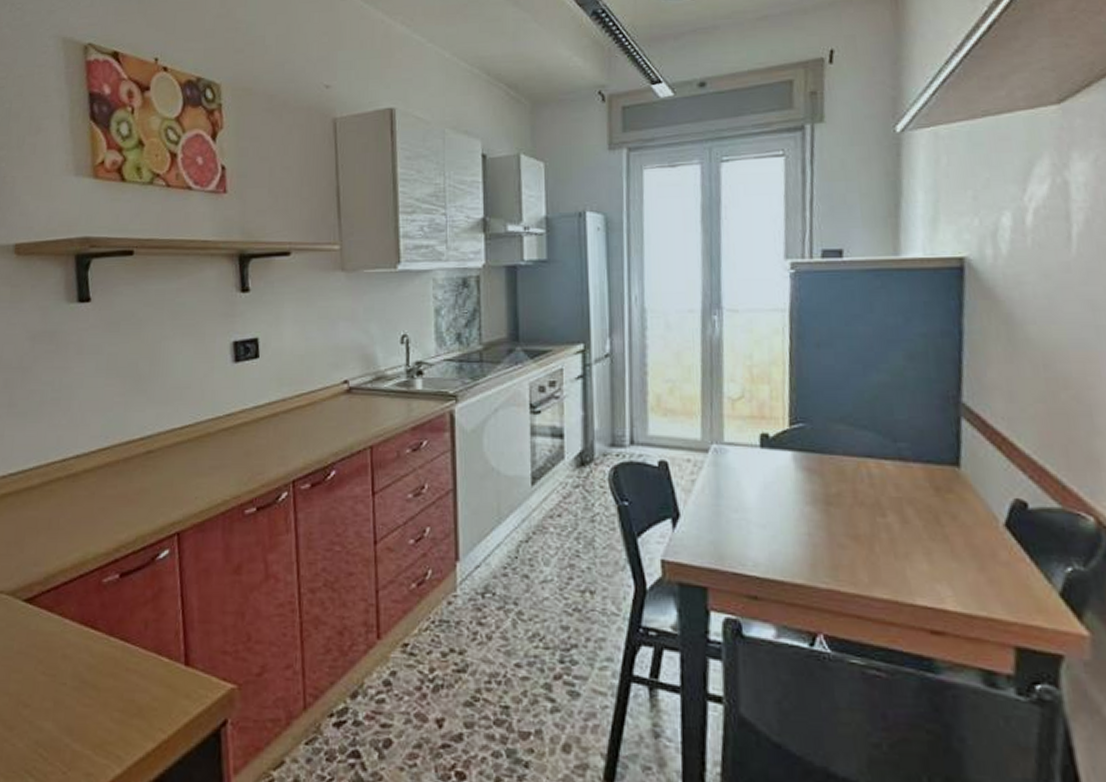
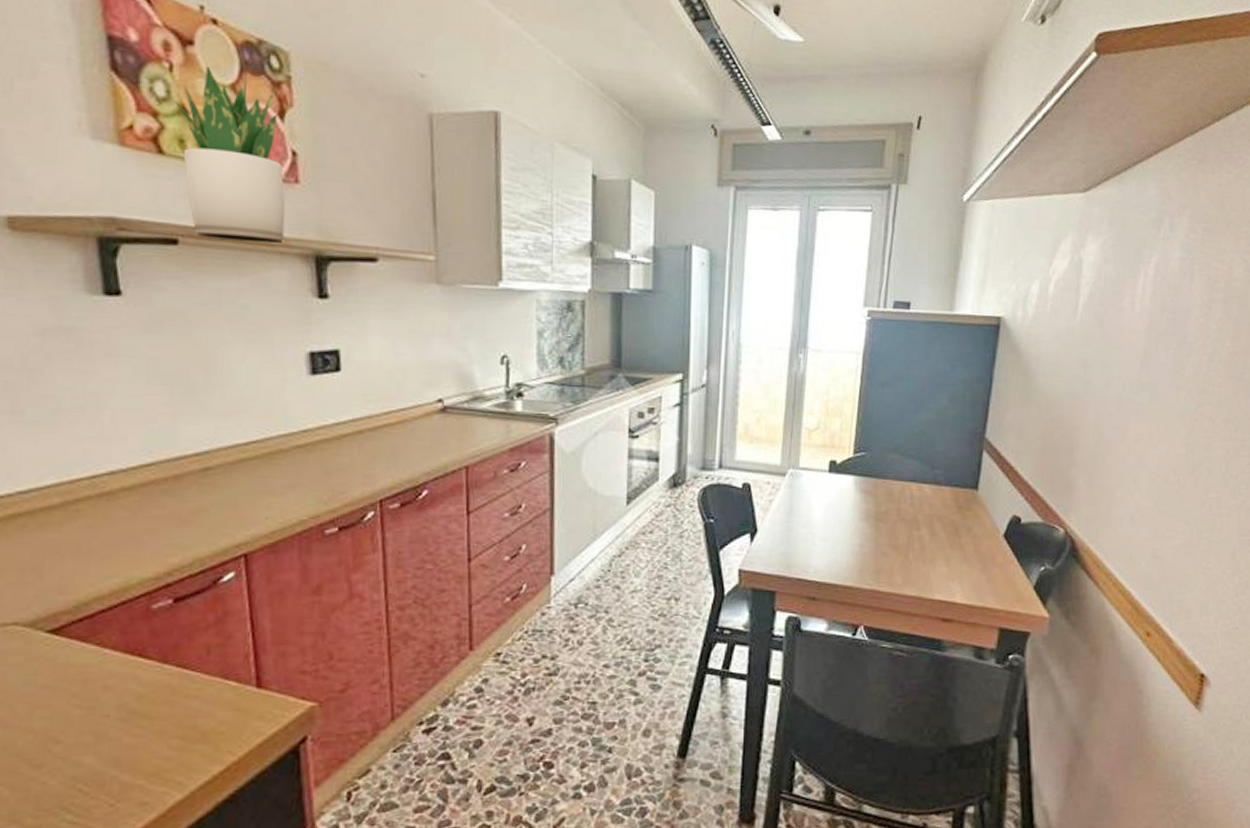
planter: none [134,106,216,248] -> present [174,67,286,243]

